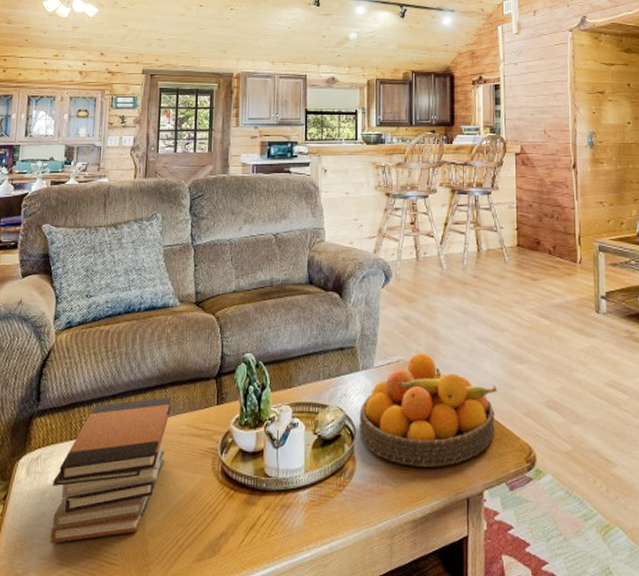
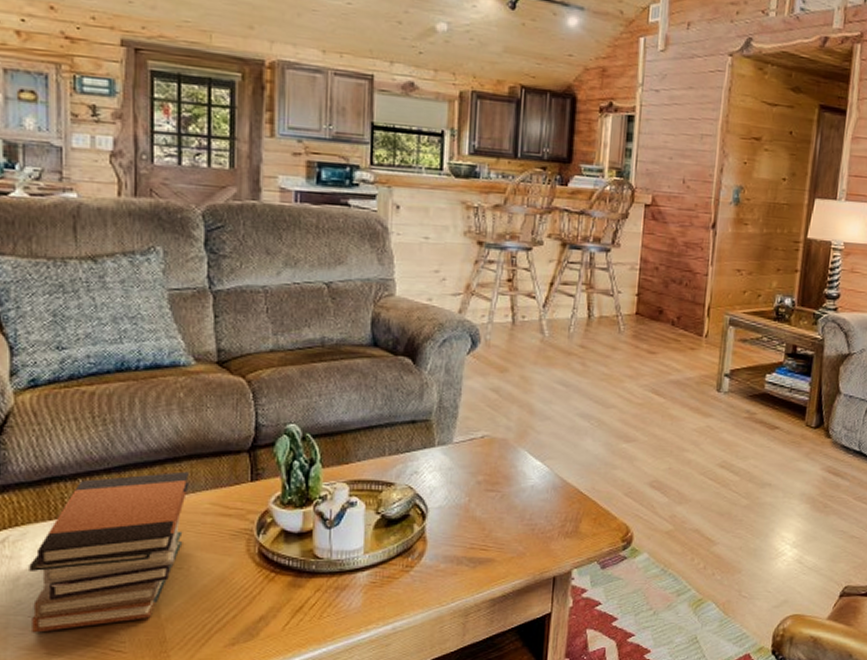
fruit bowl: present [359,353,497,467] -> none [432,429,597,547]

